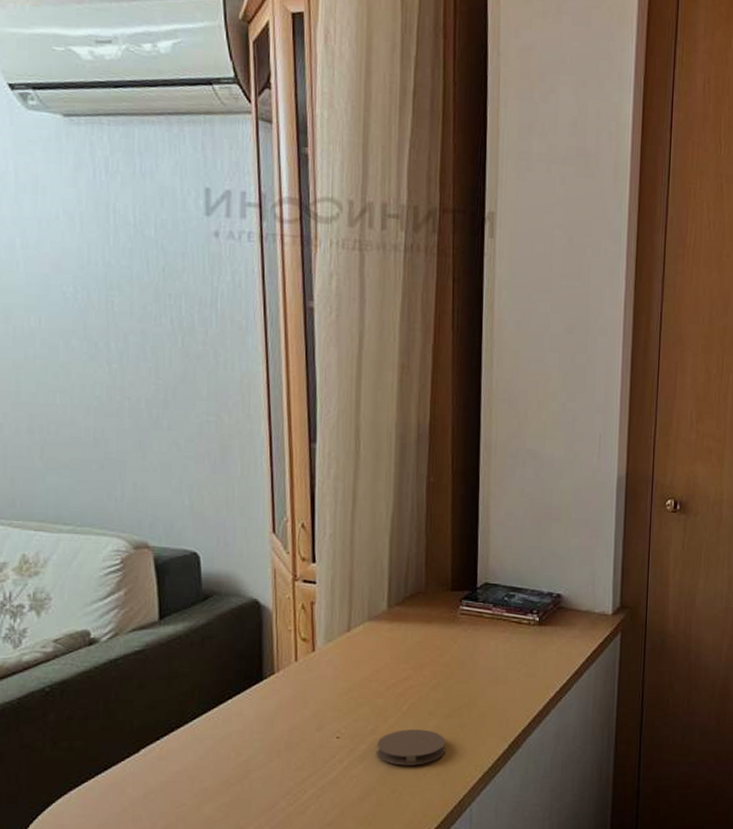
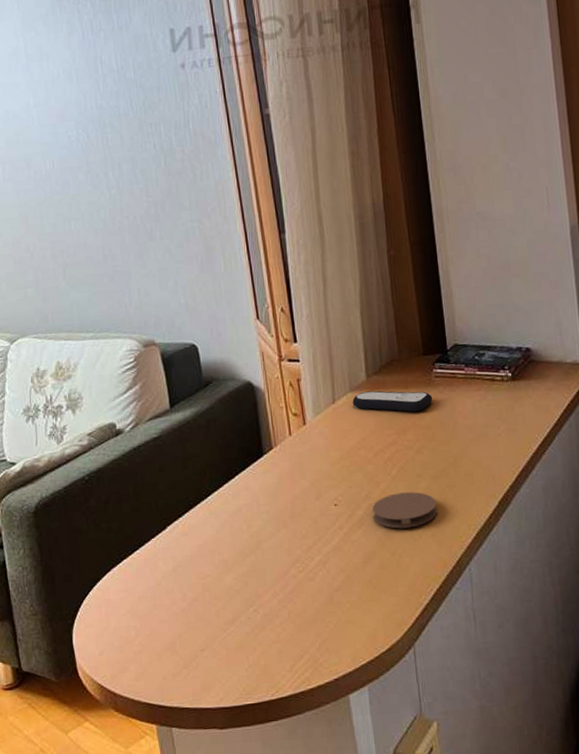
remote control: none [369,622,456,648] -> present [352,390,433,412]

